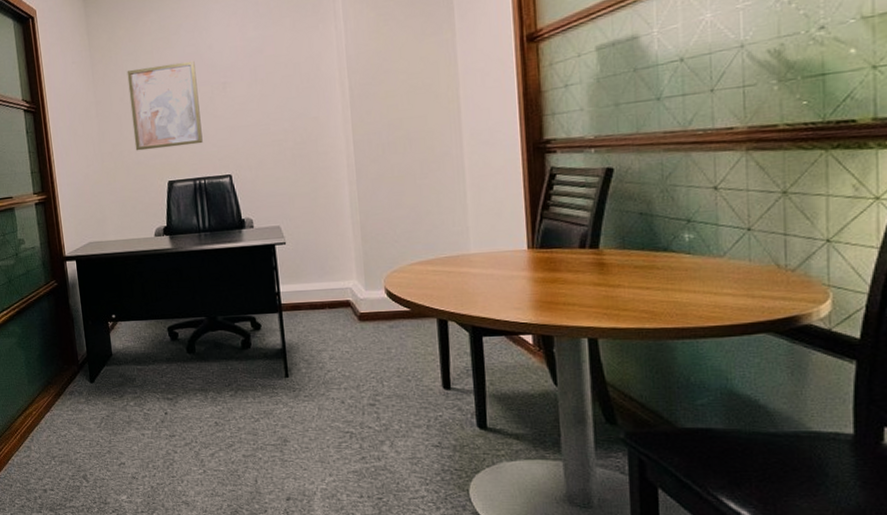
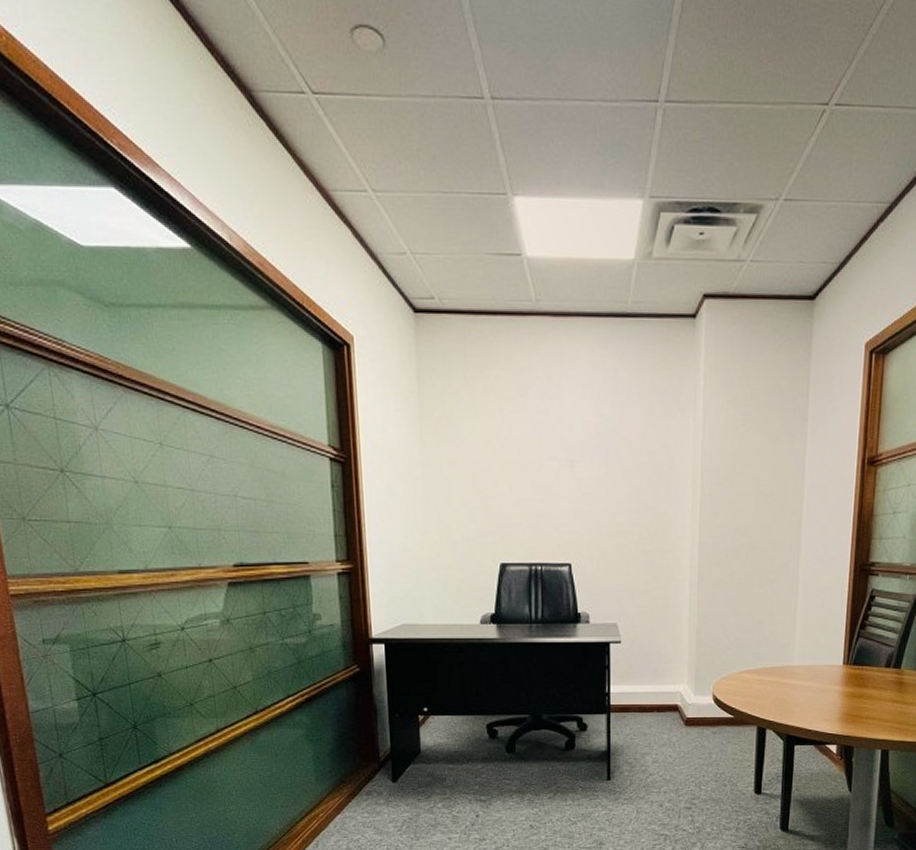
wall art: present [127,60,203,151] -> none [462,429,543,526]

